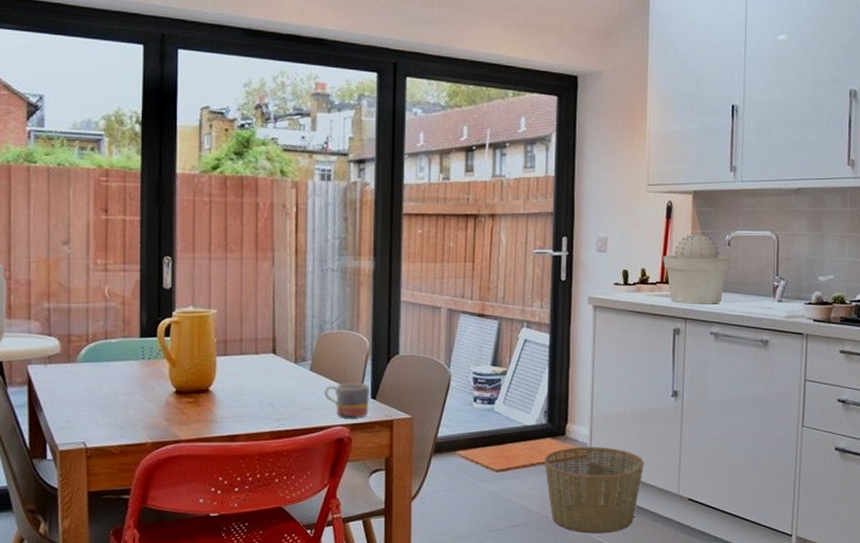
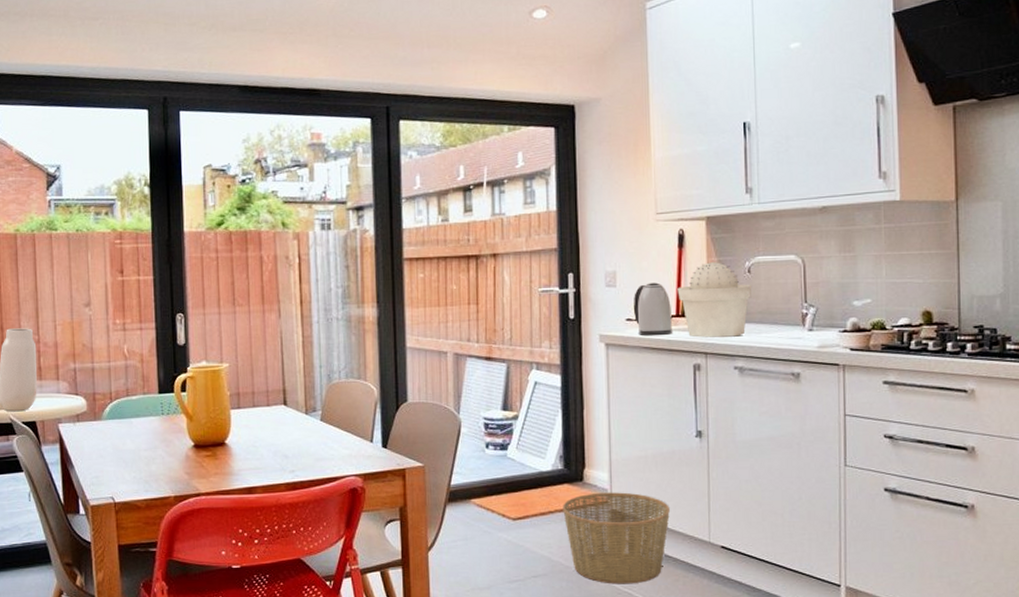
mug: present [324,383,369,418] -> none [335,432,381,468]
kettle: none [622,250,657,301] -> present [634,282,672,336]

